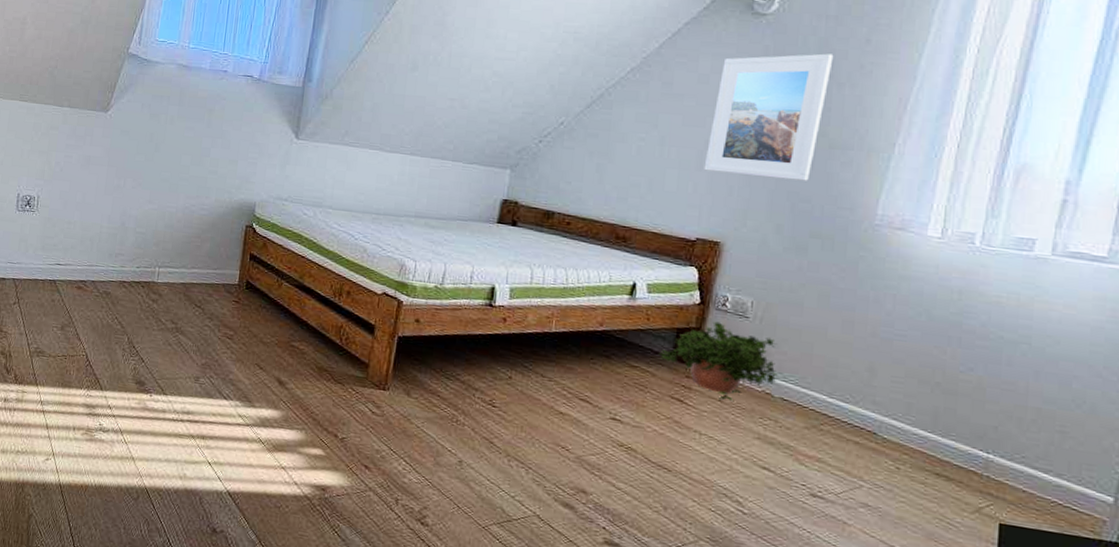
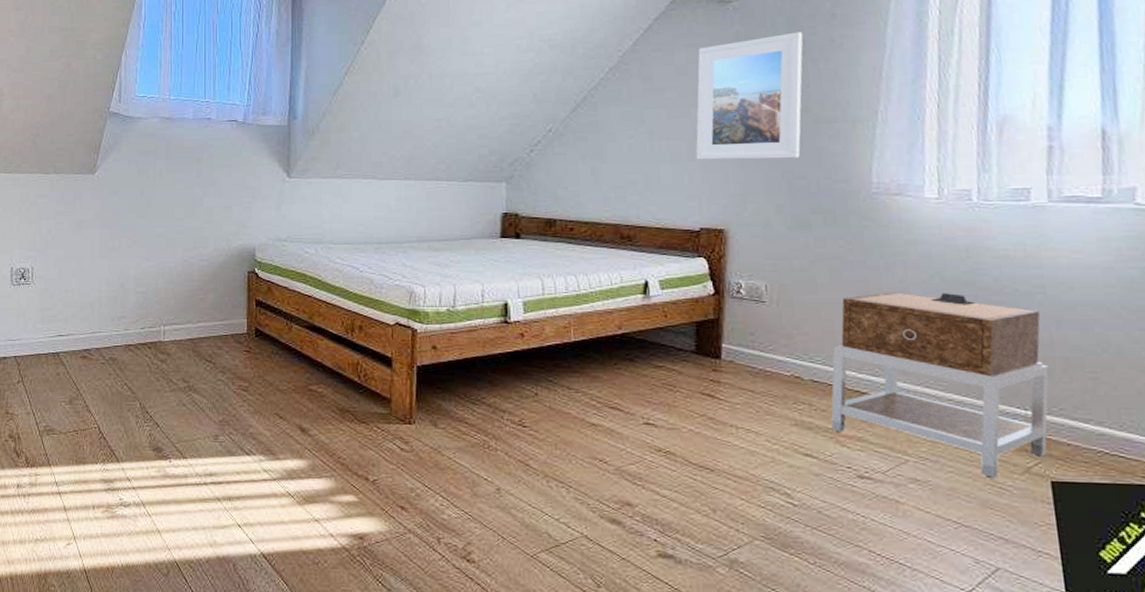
potted plant: present [658,321,778,401] -> none [681,310,804,390]
nightstand: none [793,323,1022,514] -> present [831,292,1049,479]

